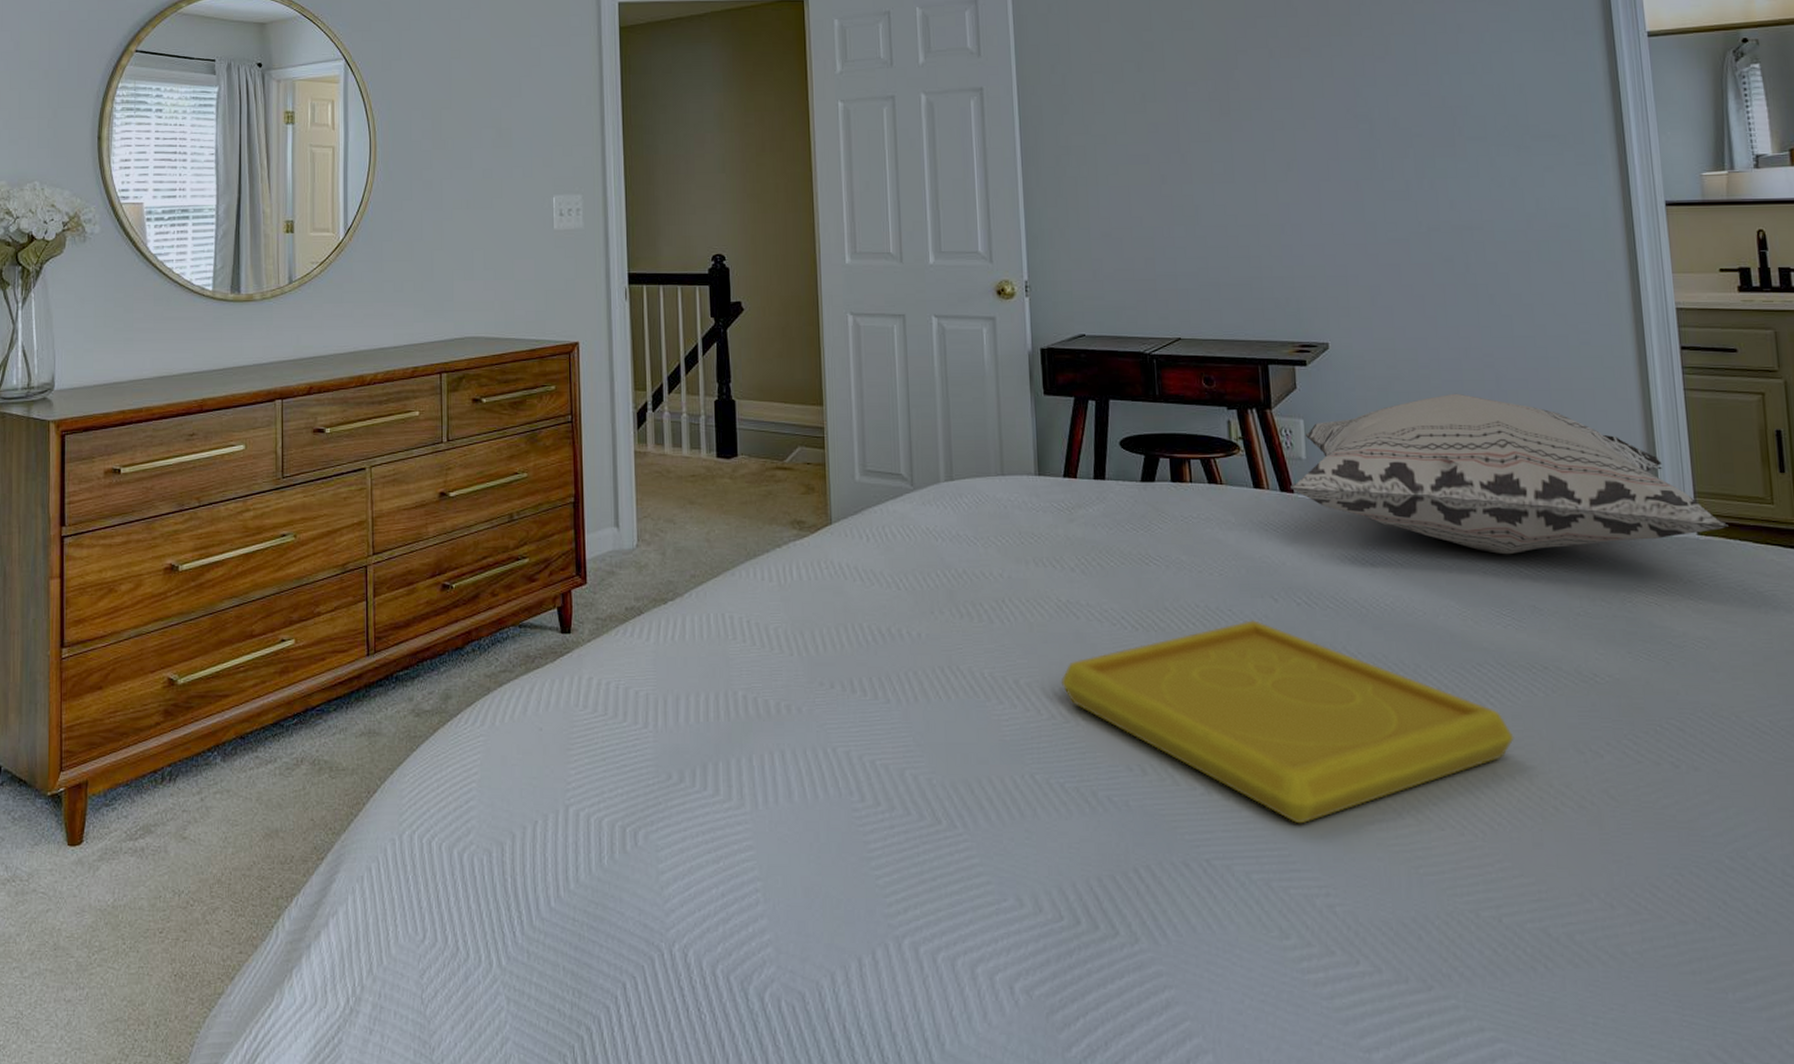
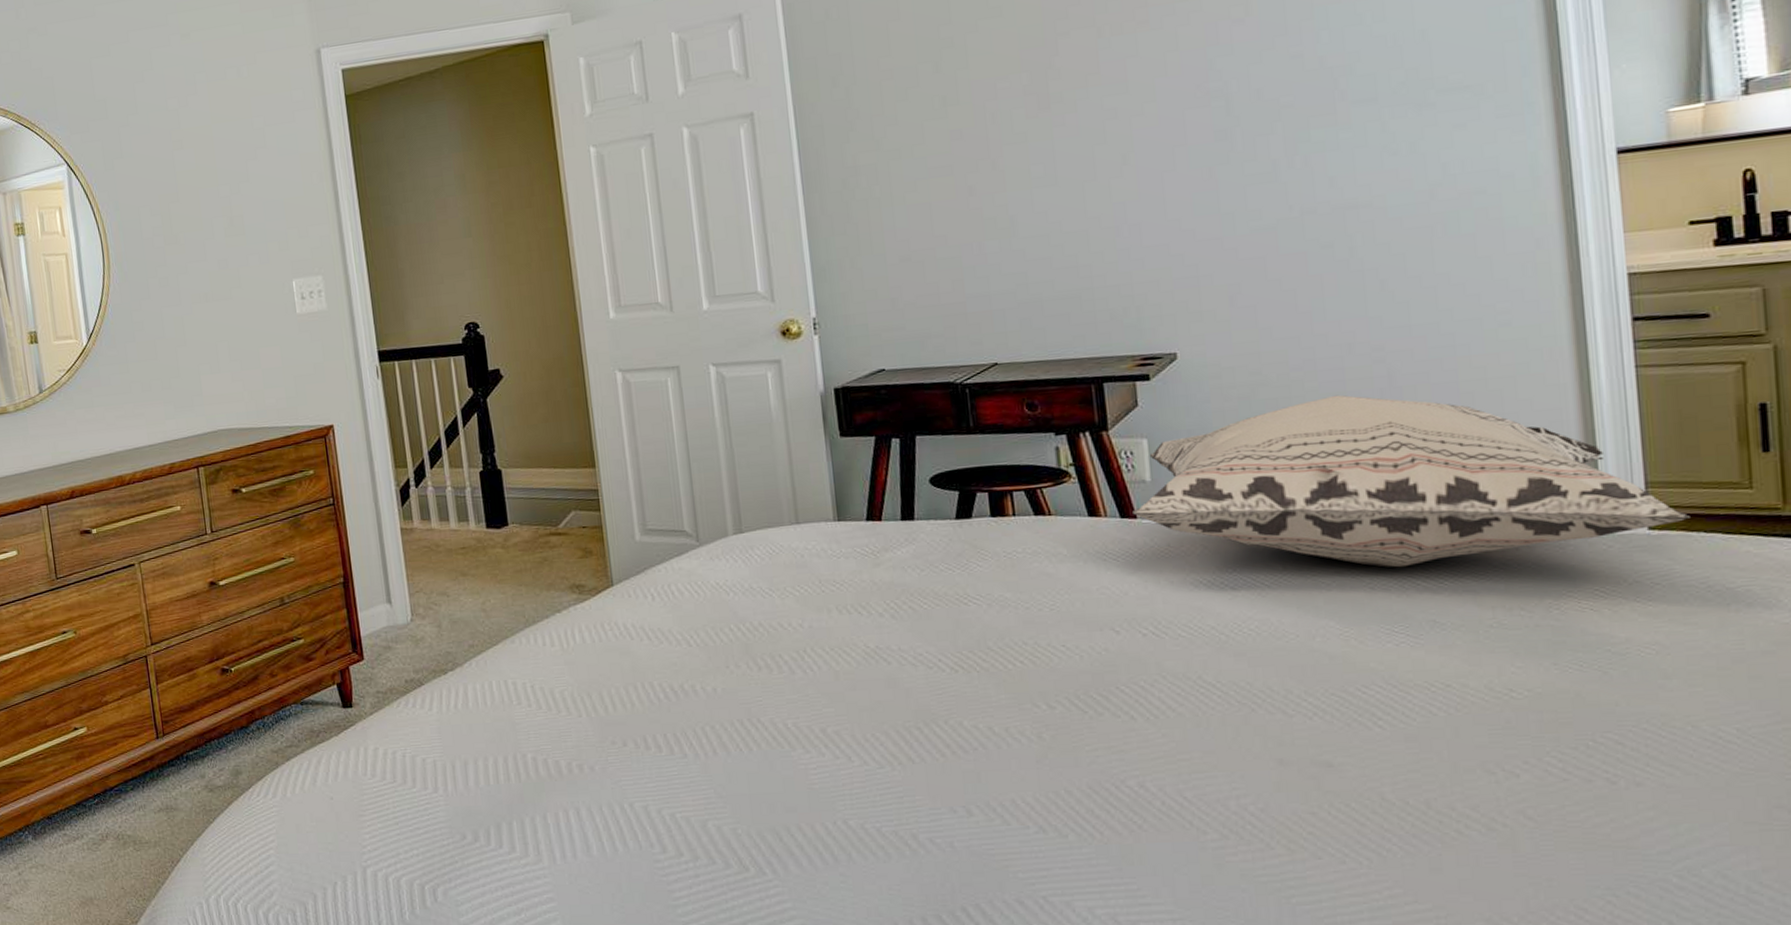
serving tray: present [1062,620,1514,824] -> none [873,654,1408,858]

